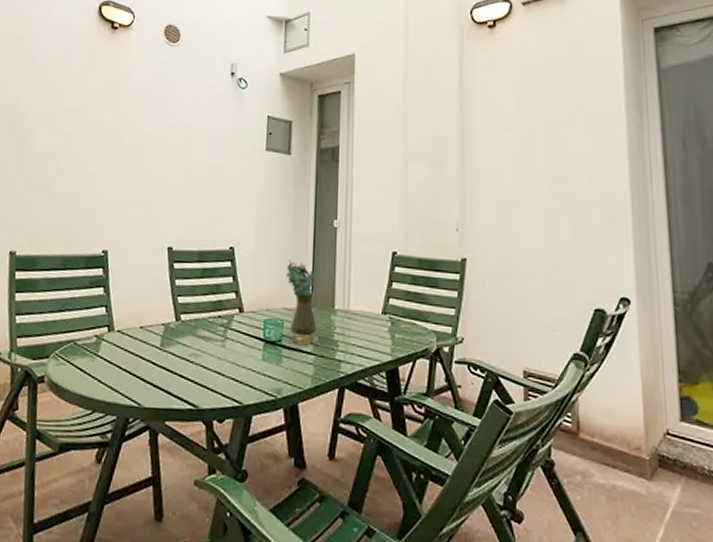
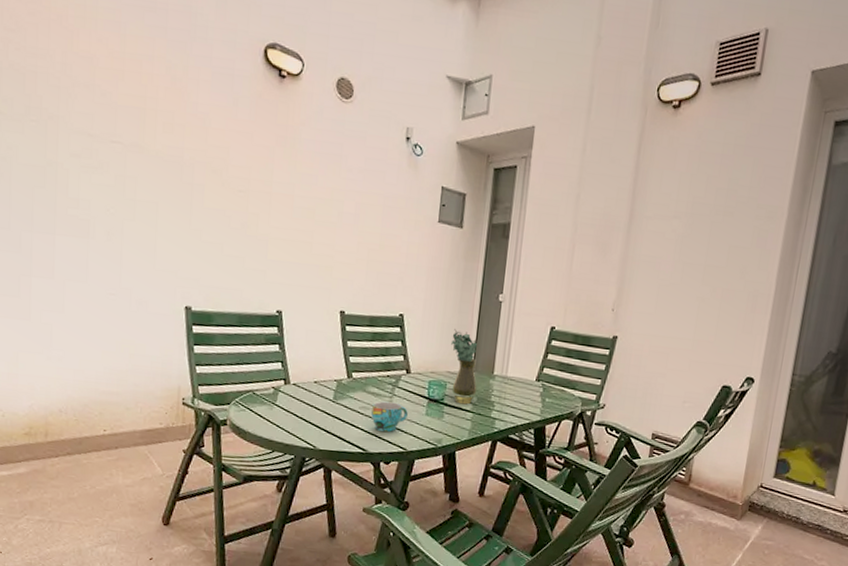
cup: none [201,346,242,383] -> present [370,401,408,432]

